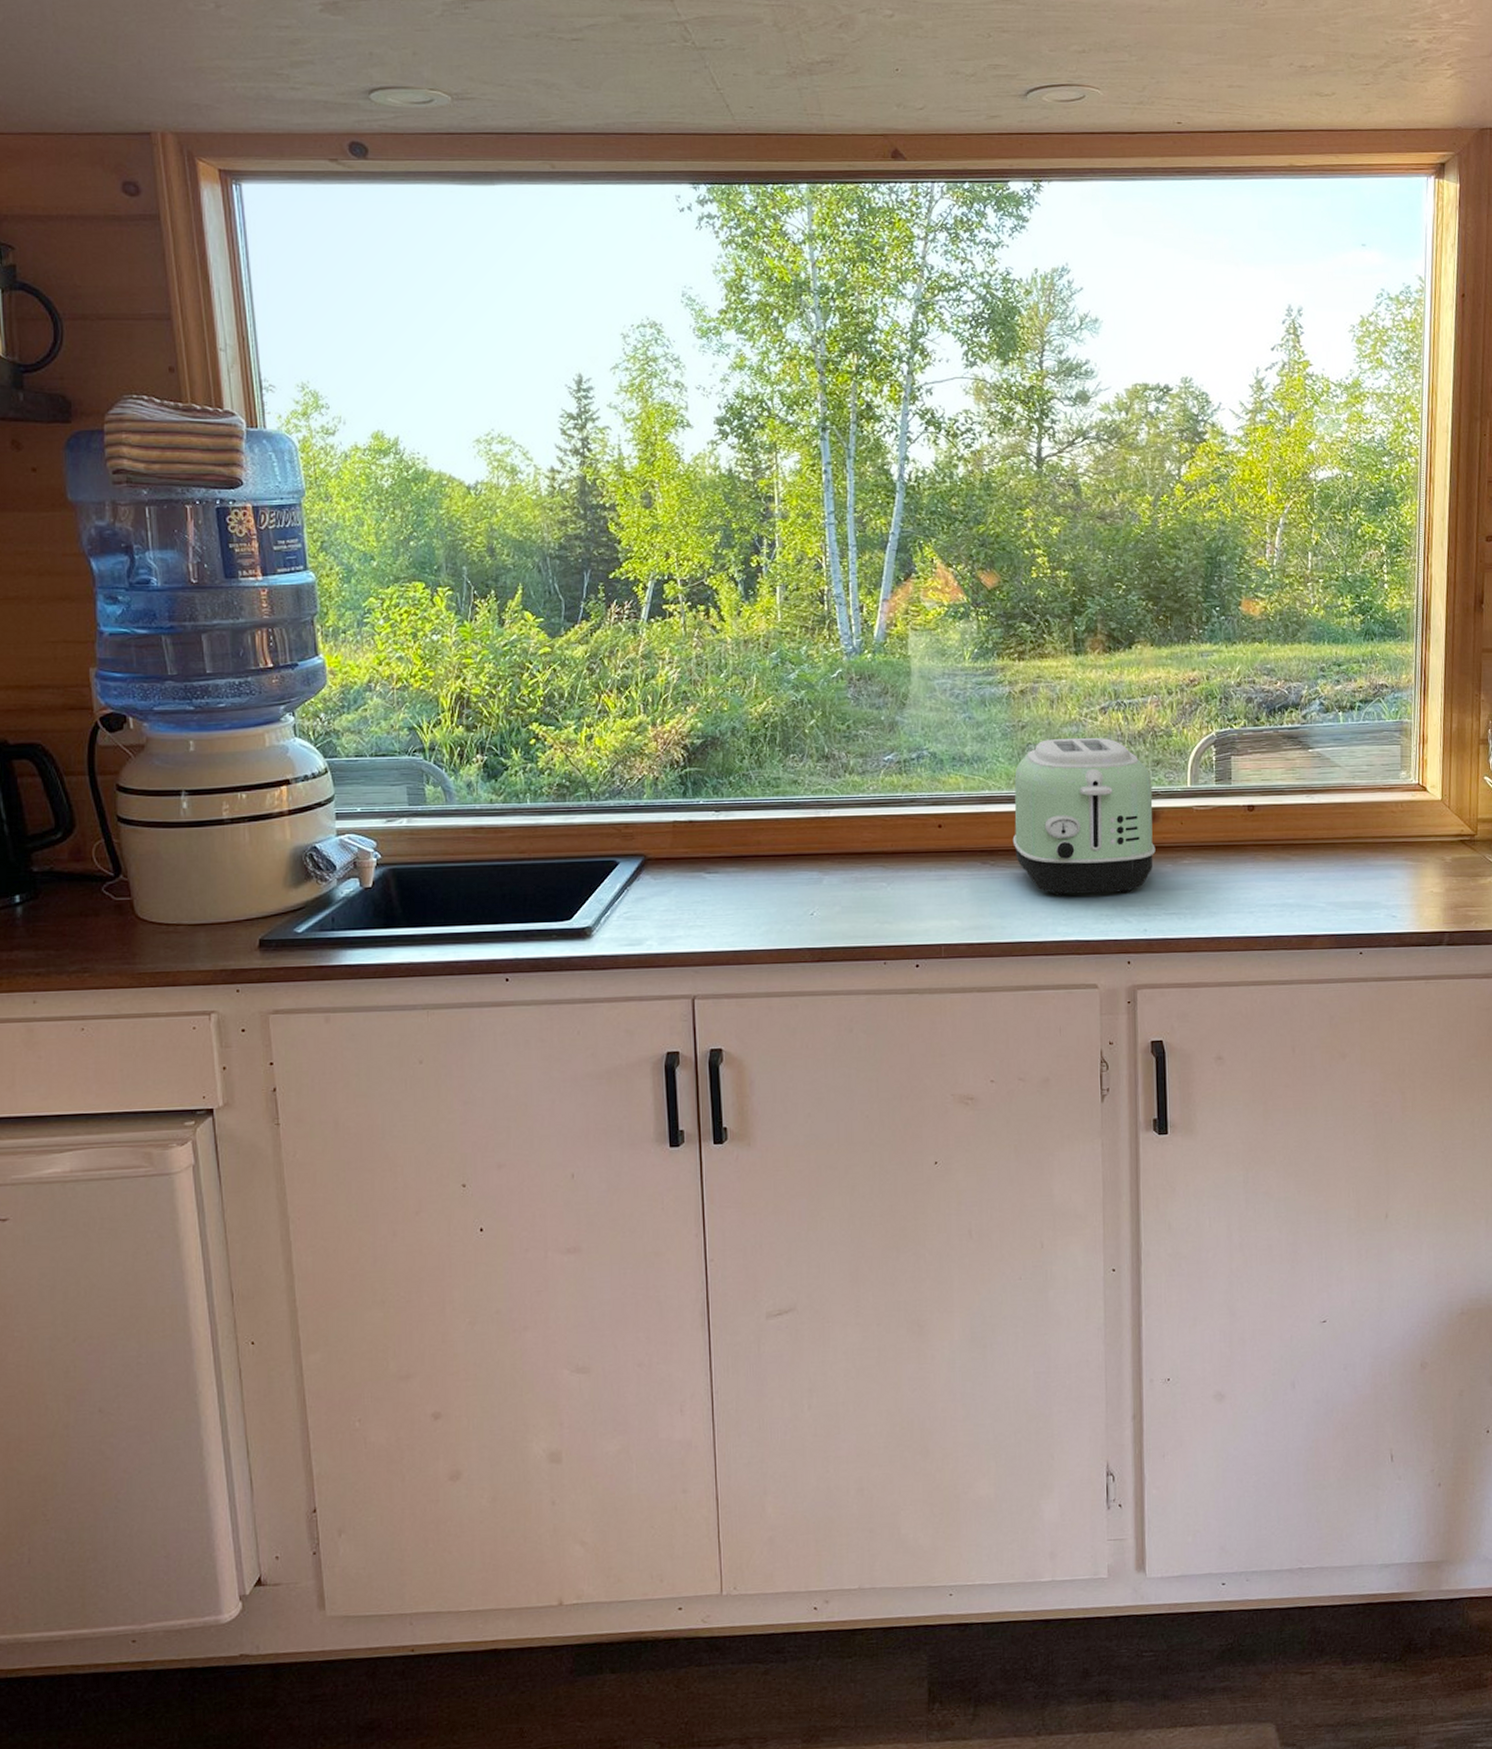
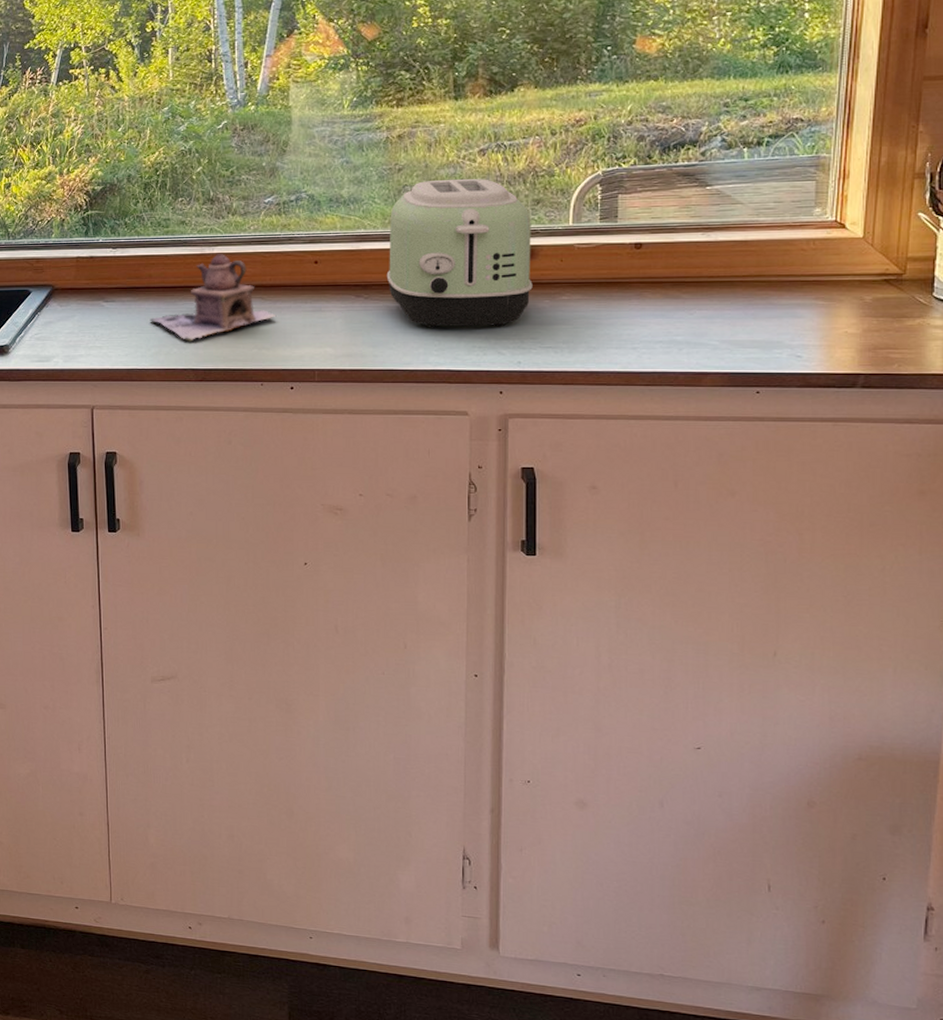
teapot: none [759,816,899,917] -> present [149,253,277,342]

